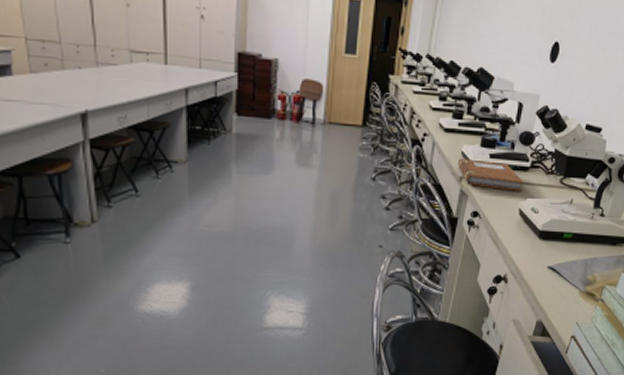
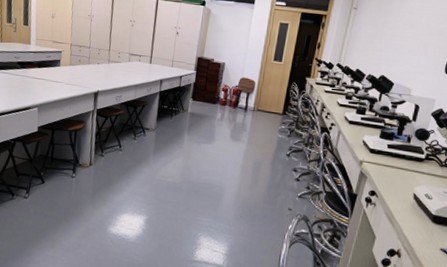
notebook: present [457,159,524,191] -> none [358,146,419,179]

